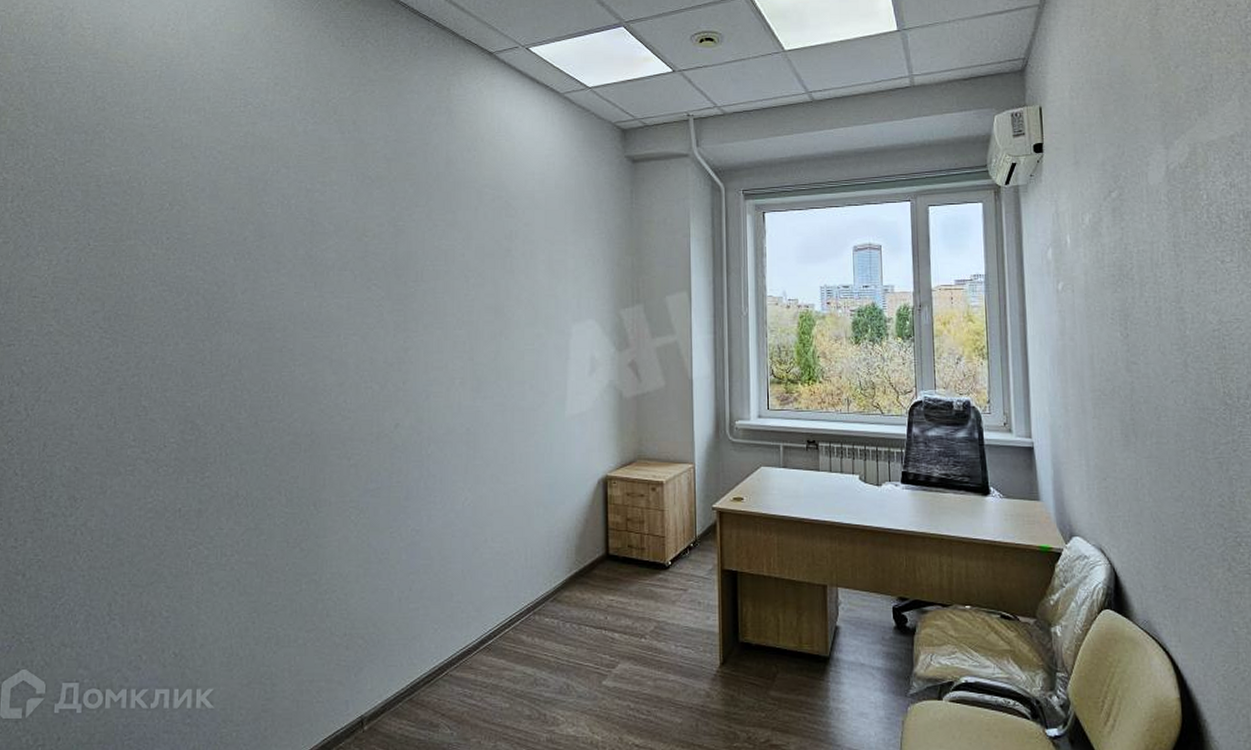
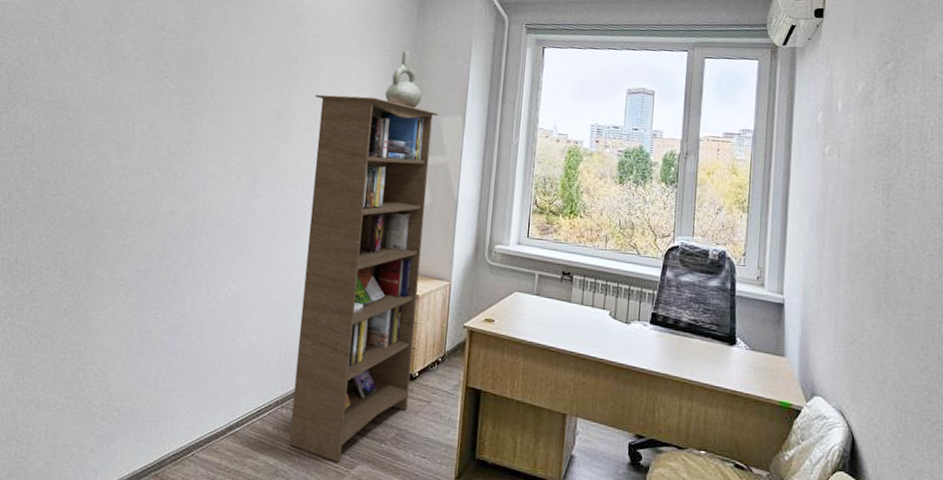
bookcase: none [532,282,663,663] -> present [289,94,439,463]
decorative vase: none [605,231,644,290] -> present [385,51,422,108]

